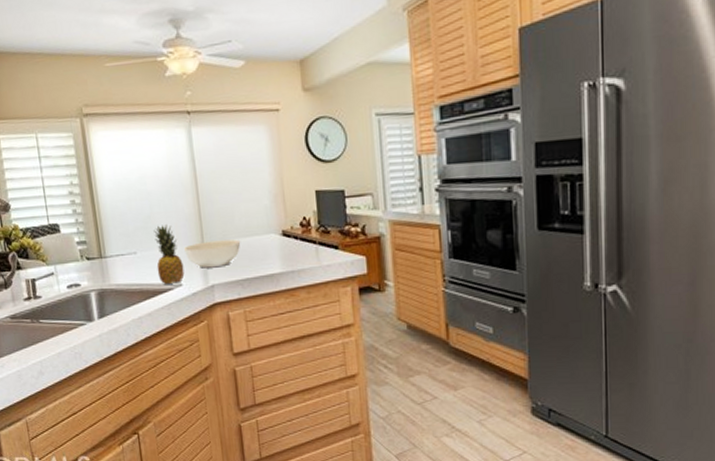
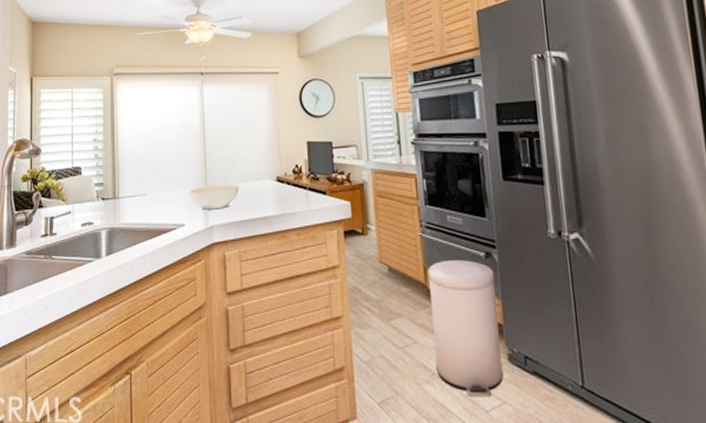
fruit: present [154,225,185,285] -> none [163,169,188,225]
pedal bin: none [451,315,525,448] -> present [428,260,503,398]

